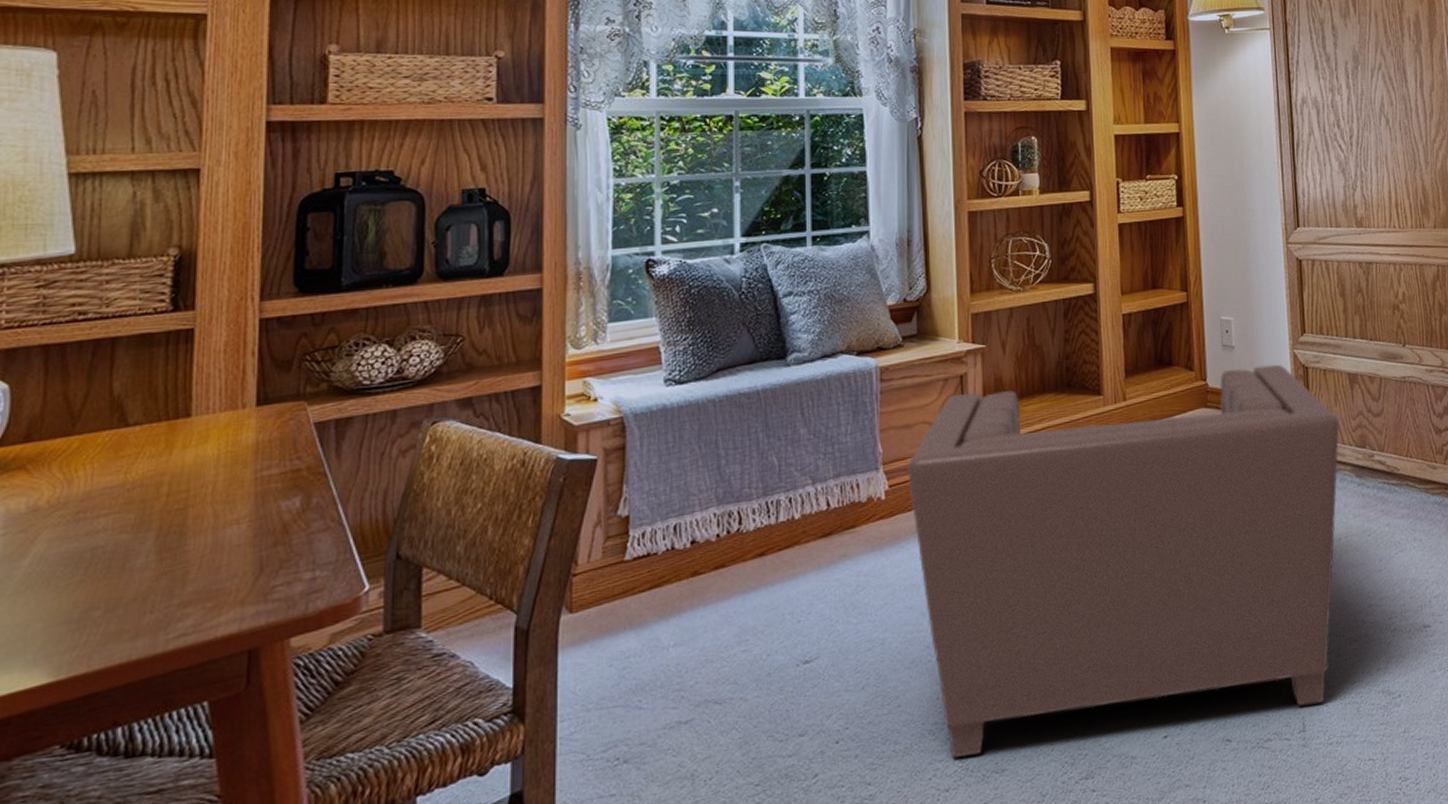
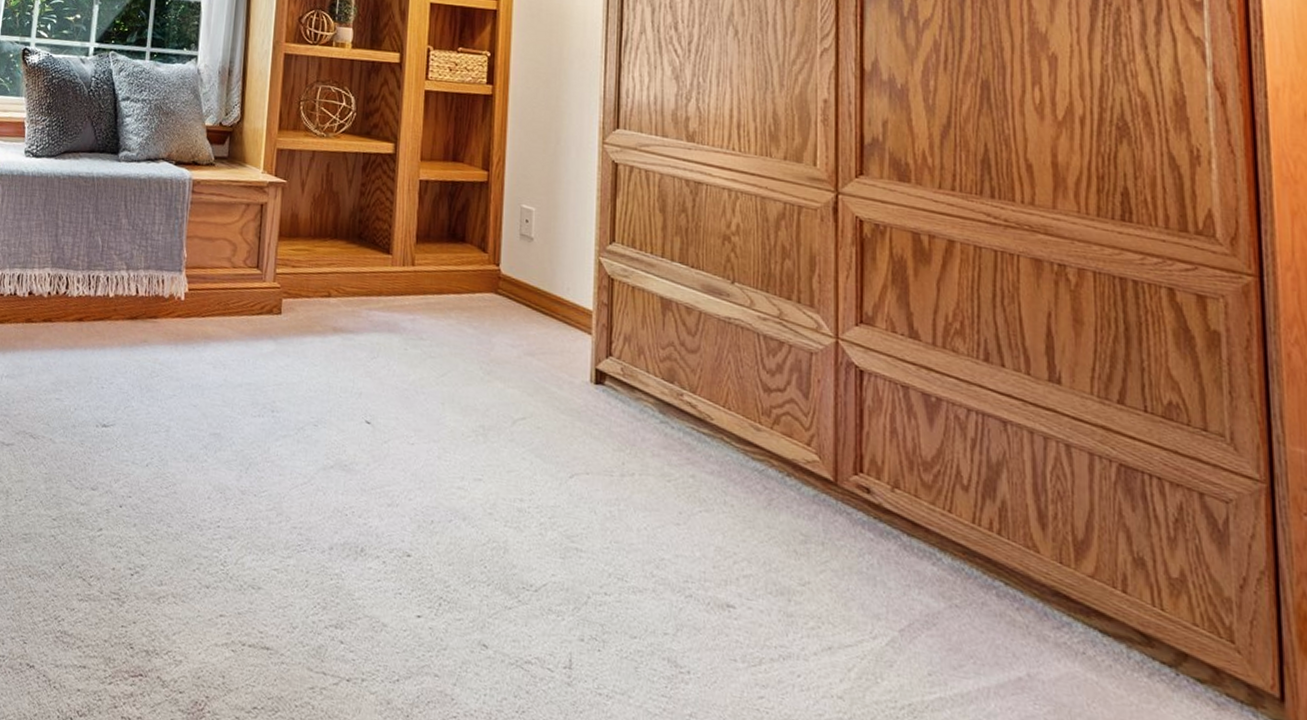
armchair: present [906,364,1340,758] -> none [205,220,646,646]

